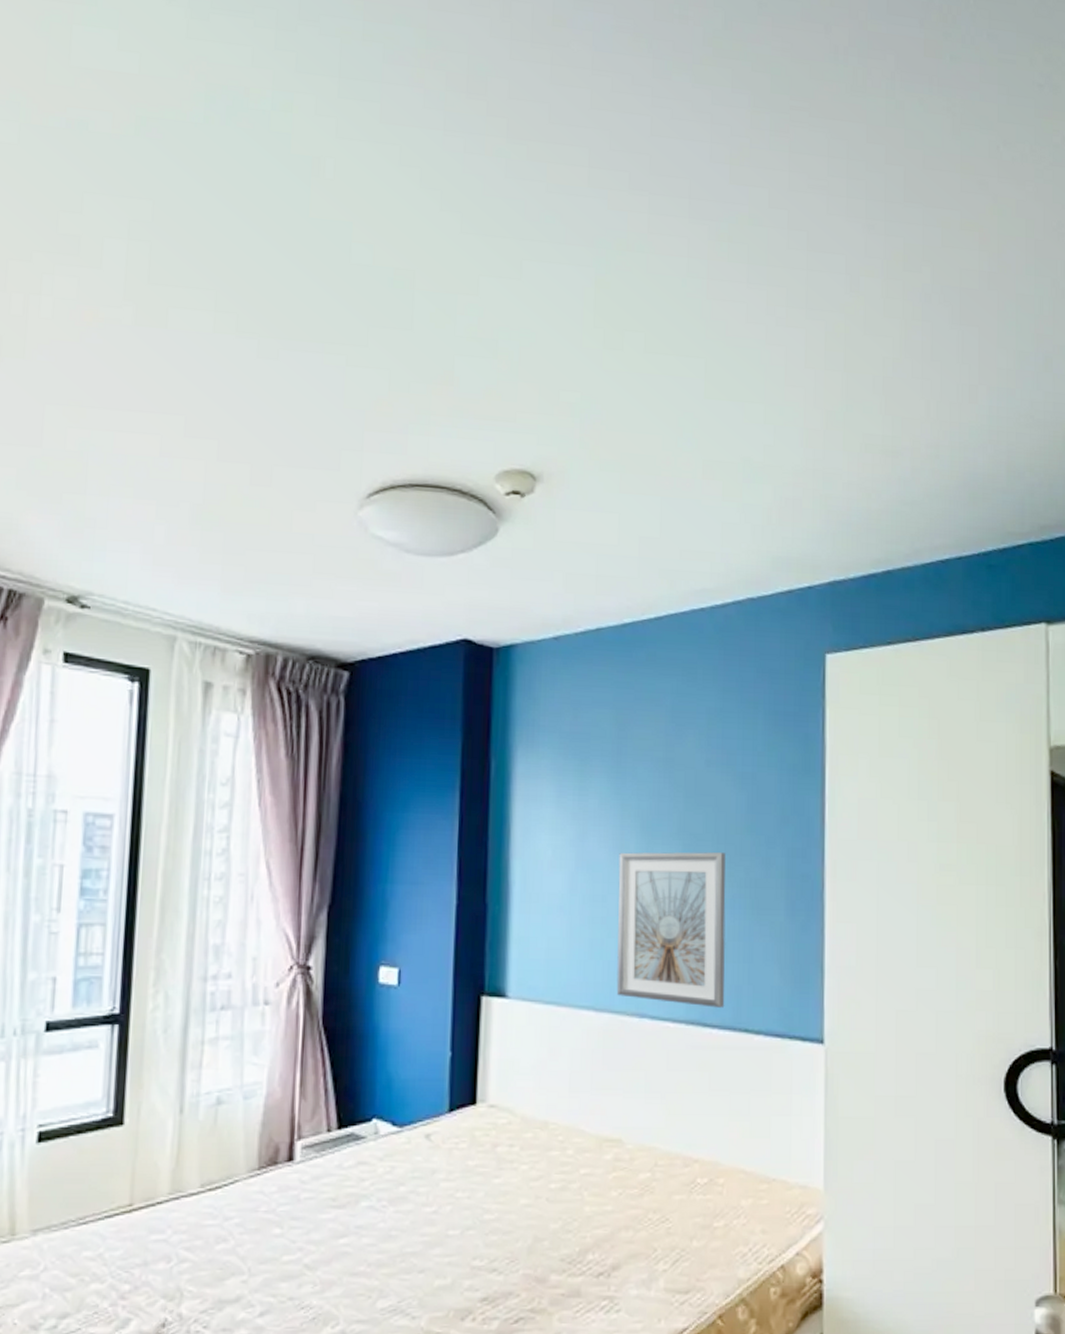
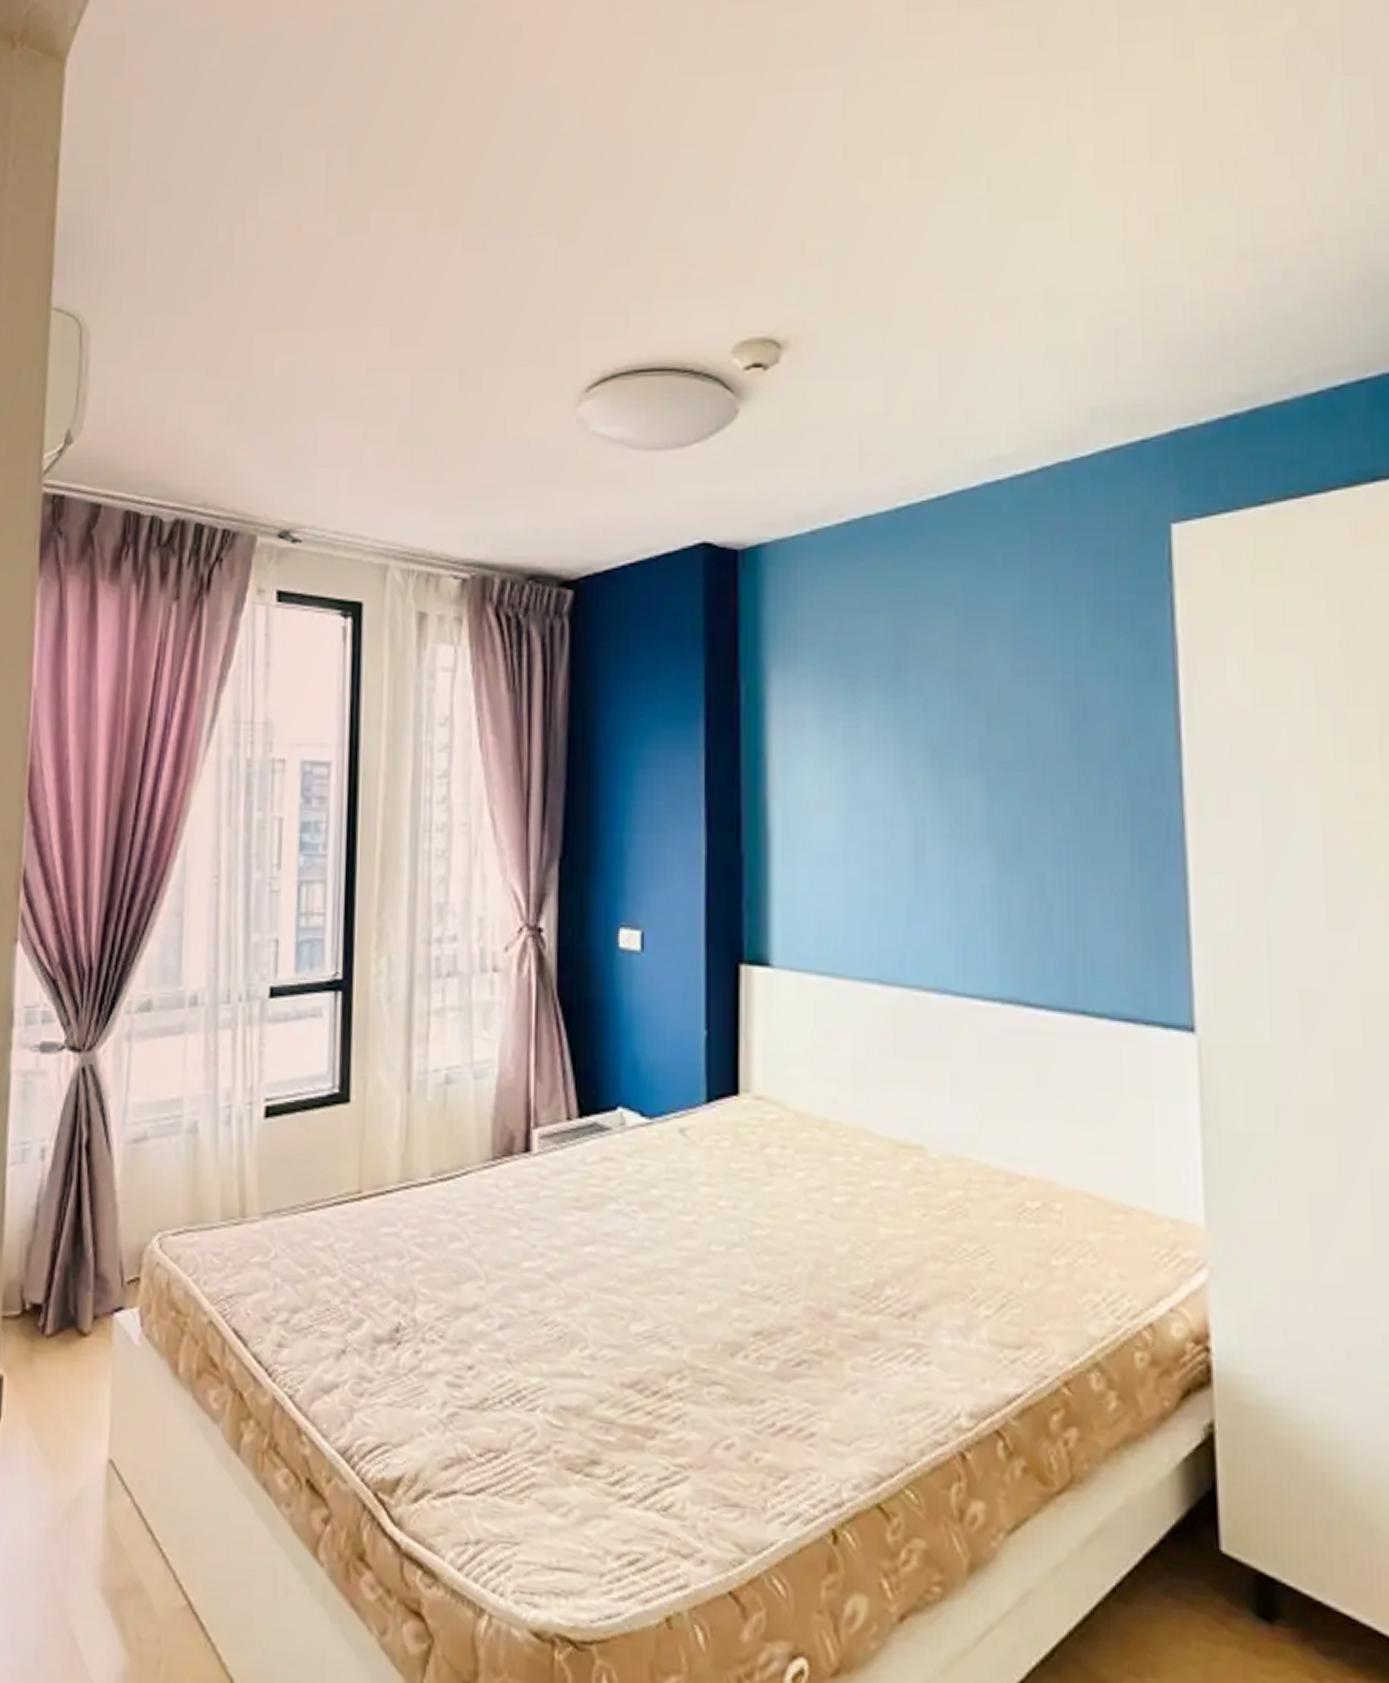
picture frame: present [616,852,726,1008] -> none [904,785,1053,983]

